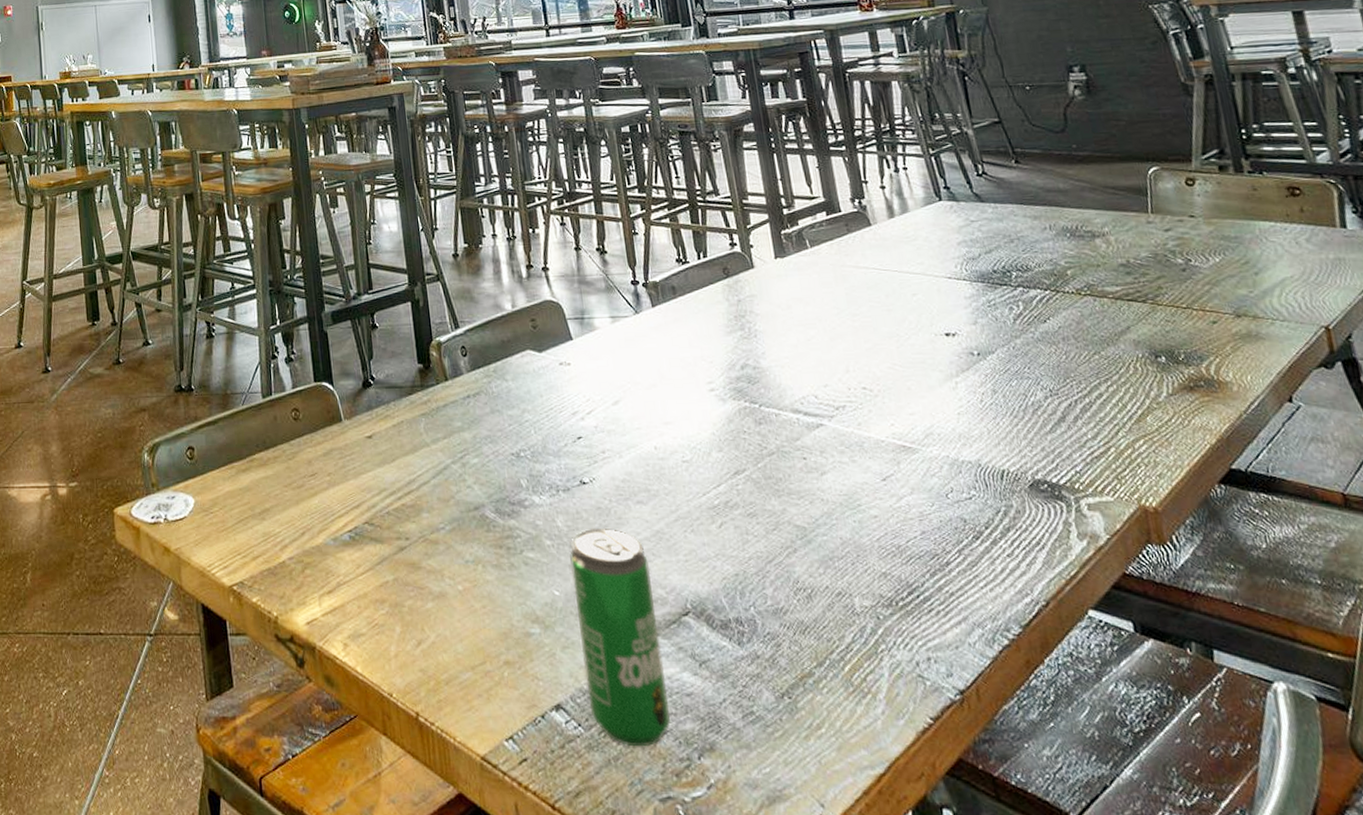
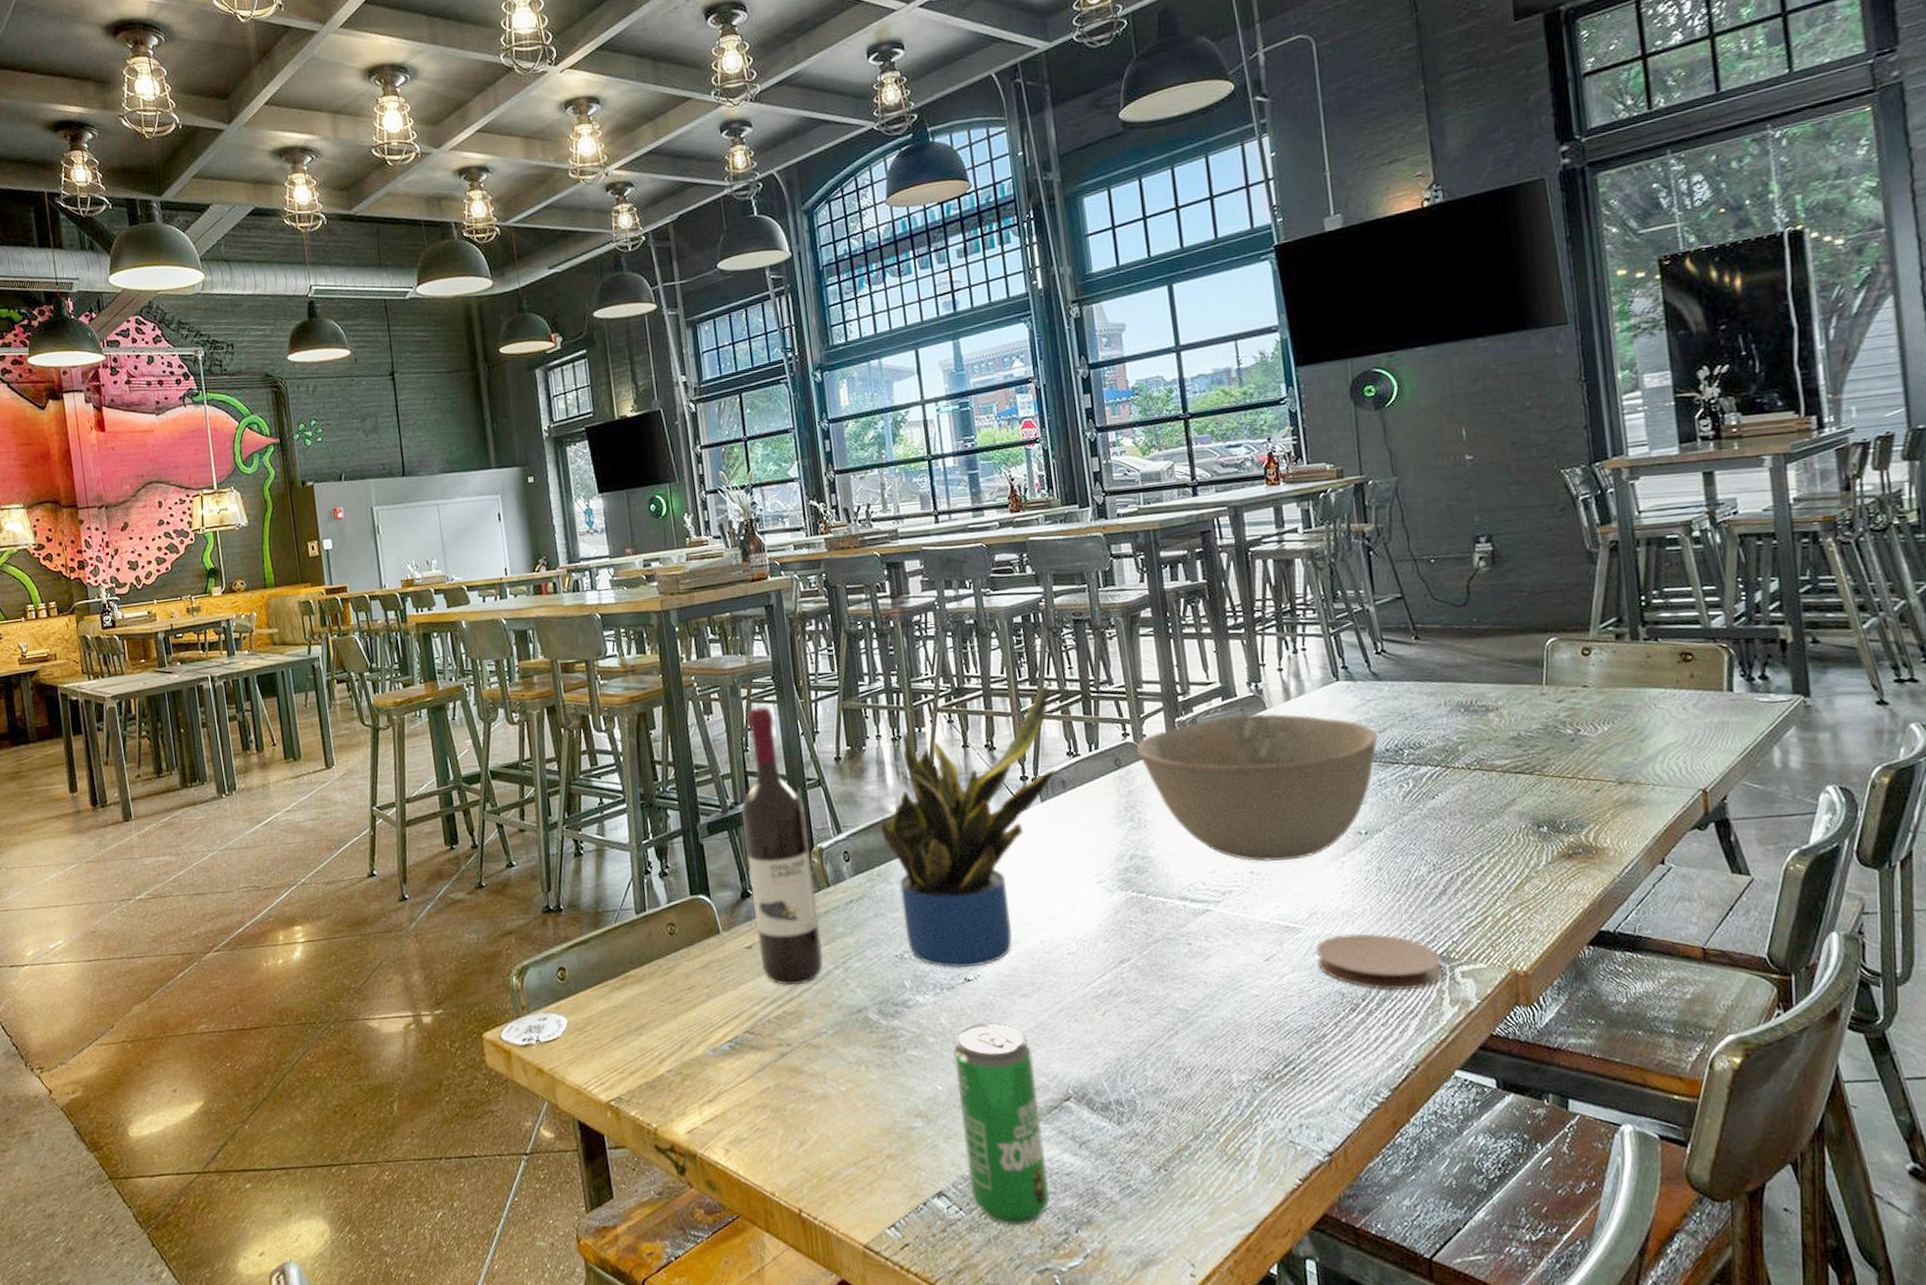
wine bottle: none [364,202,442,478] -> present [741,706,824,986]
potted plant: none [496,192,668,470] -> present [880,684,1058,969]
bowl: none [744,229,985,378] -> present [1136,713,1378,862]
coaster: none [934,456,1068,520] -> present [1316,933,1443,991]

